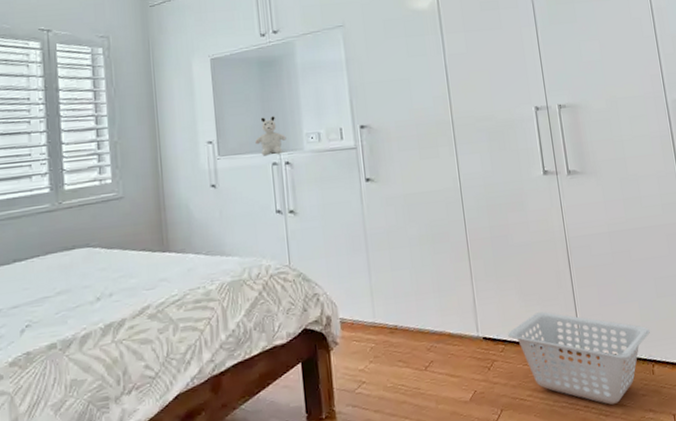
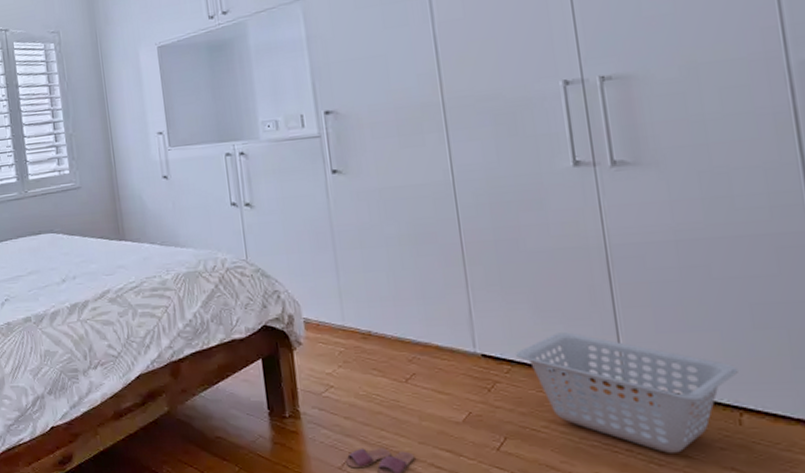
stuffed animal: present [255,116,286,156] -> none [207,104,240,147]

